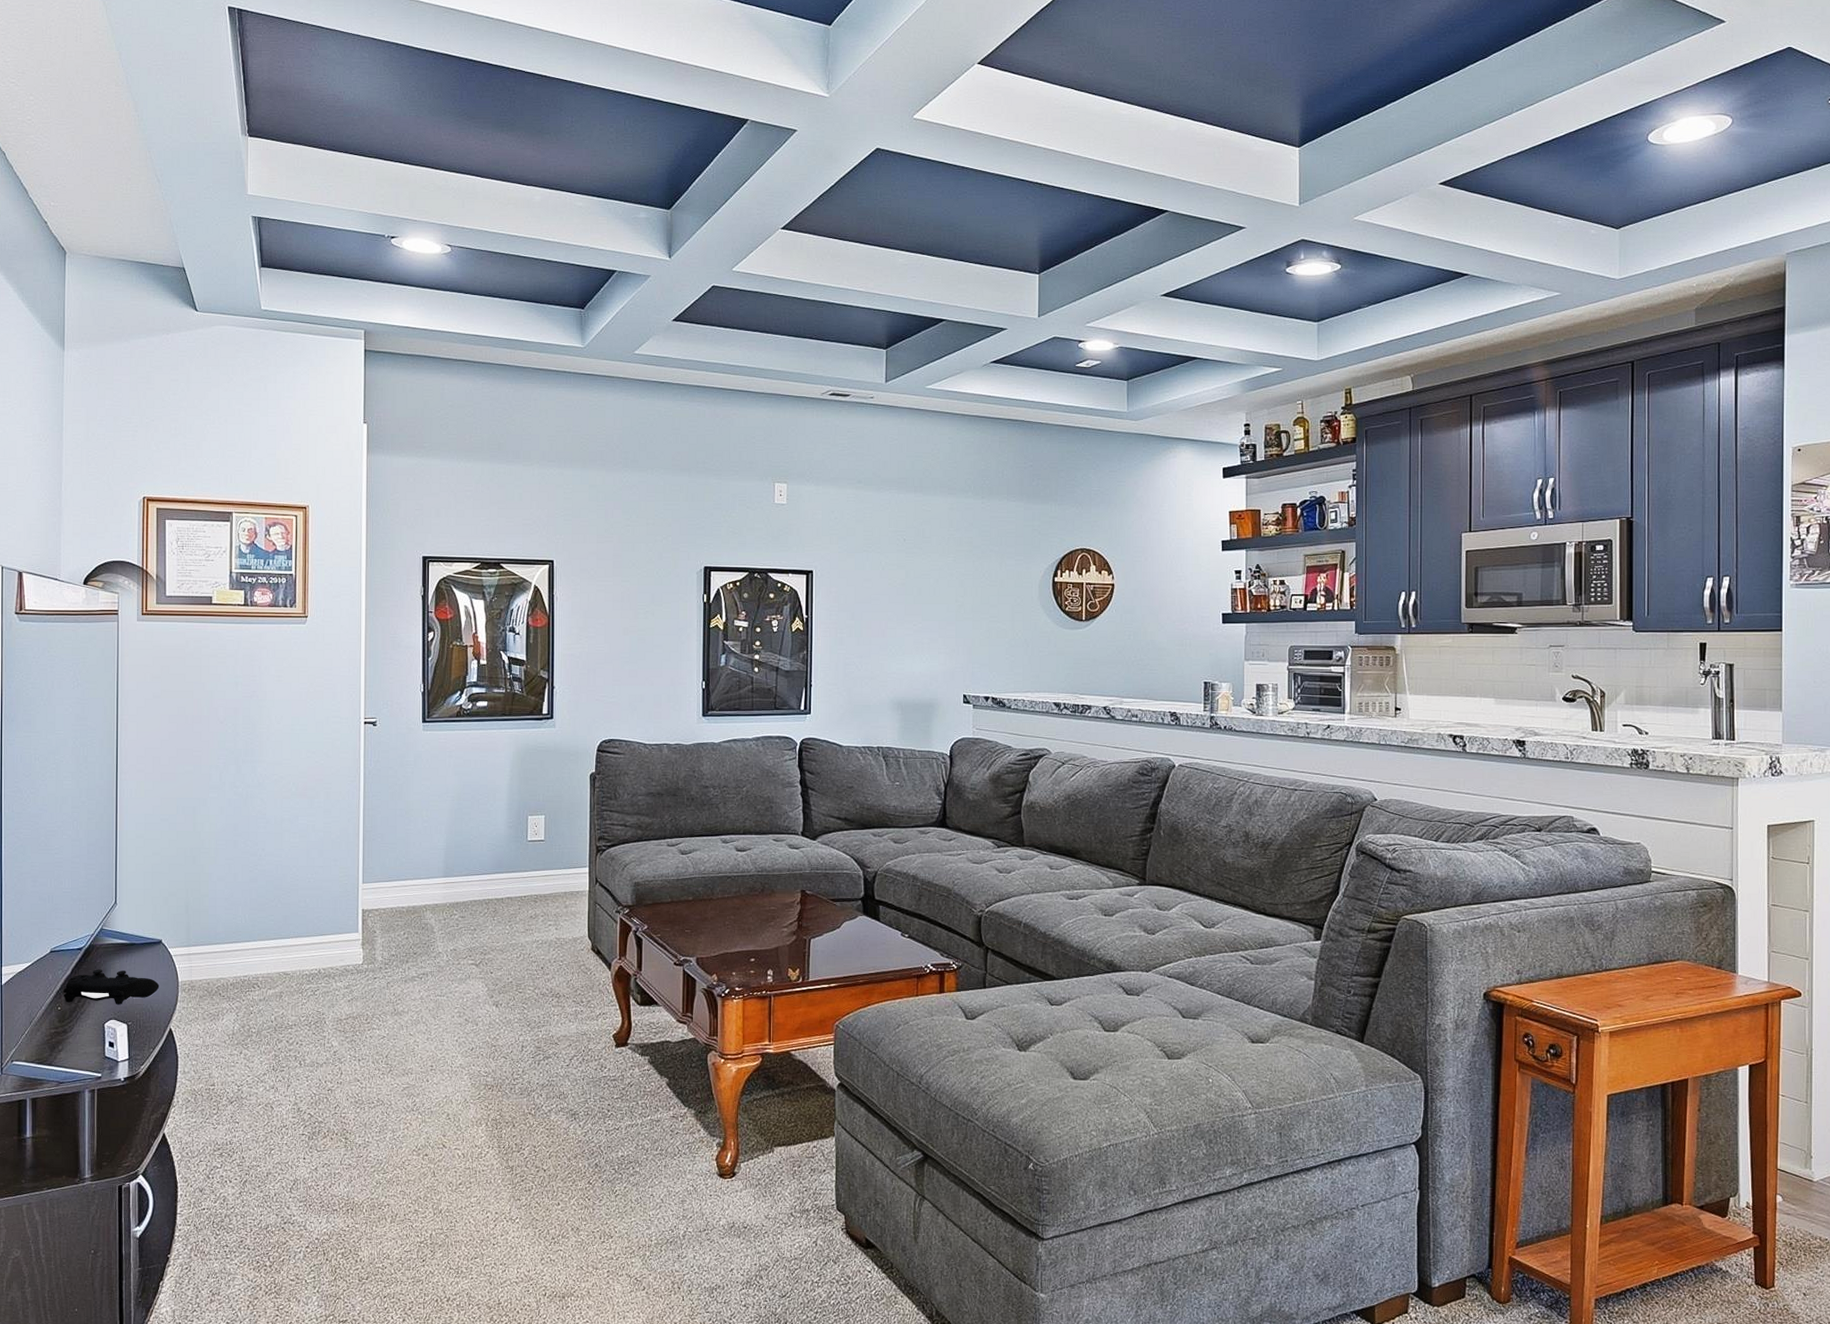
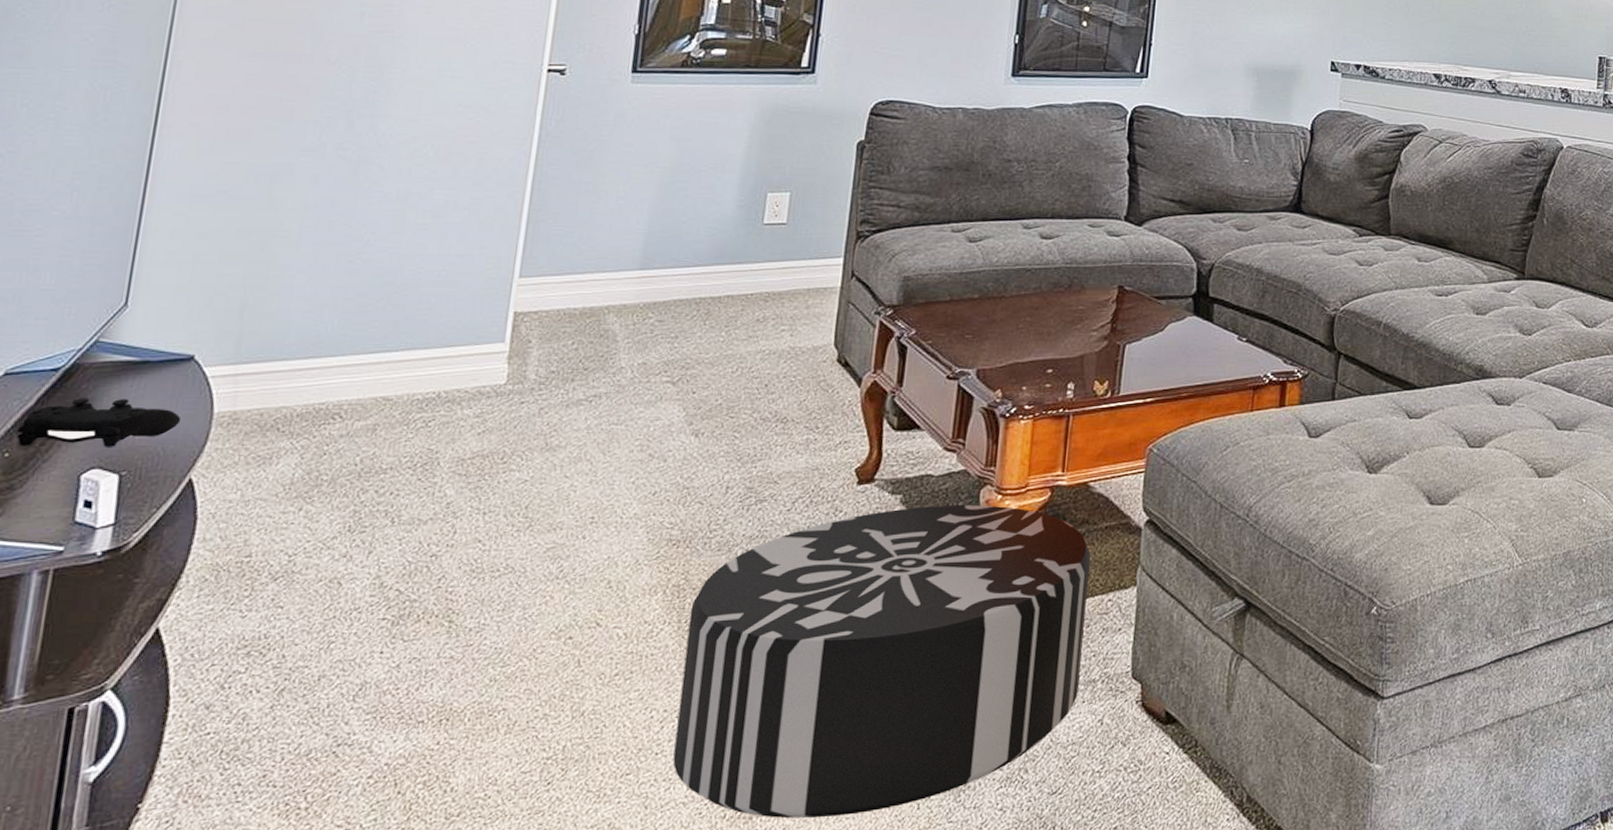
pouf: none [505,1066,797,1301] -> present [673,505,1091,819]

